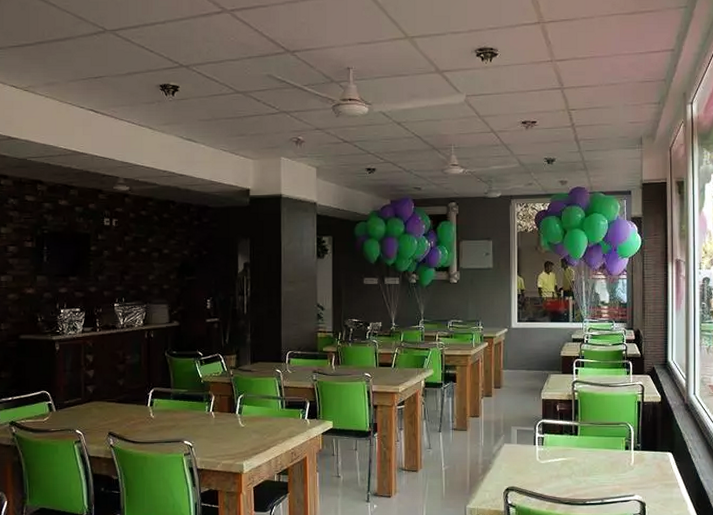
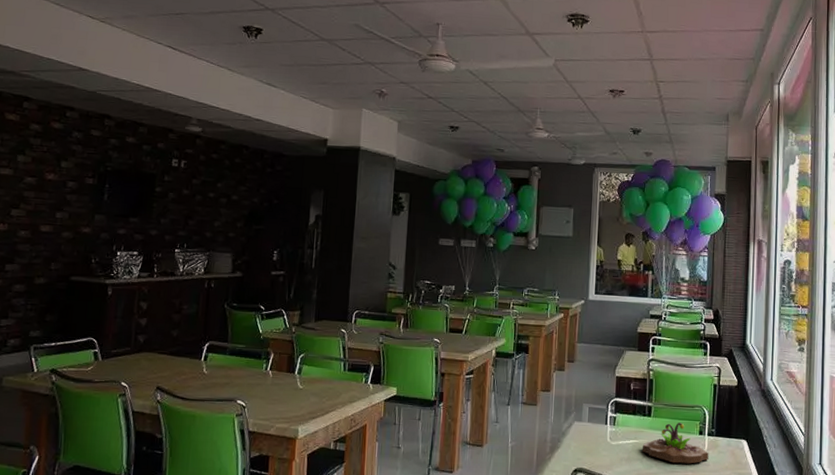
succulent planter: none [571,439,636,478] -> present [643,422,709,464]

